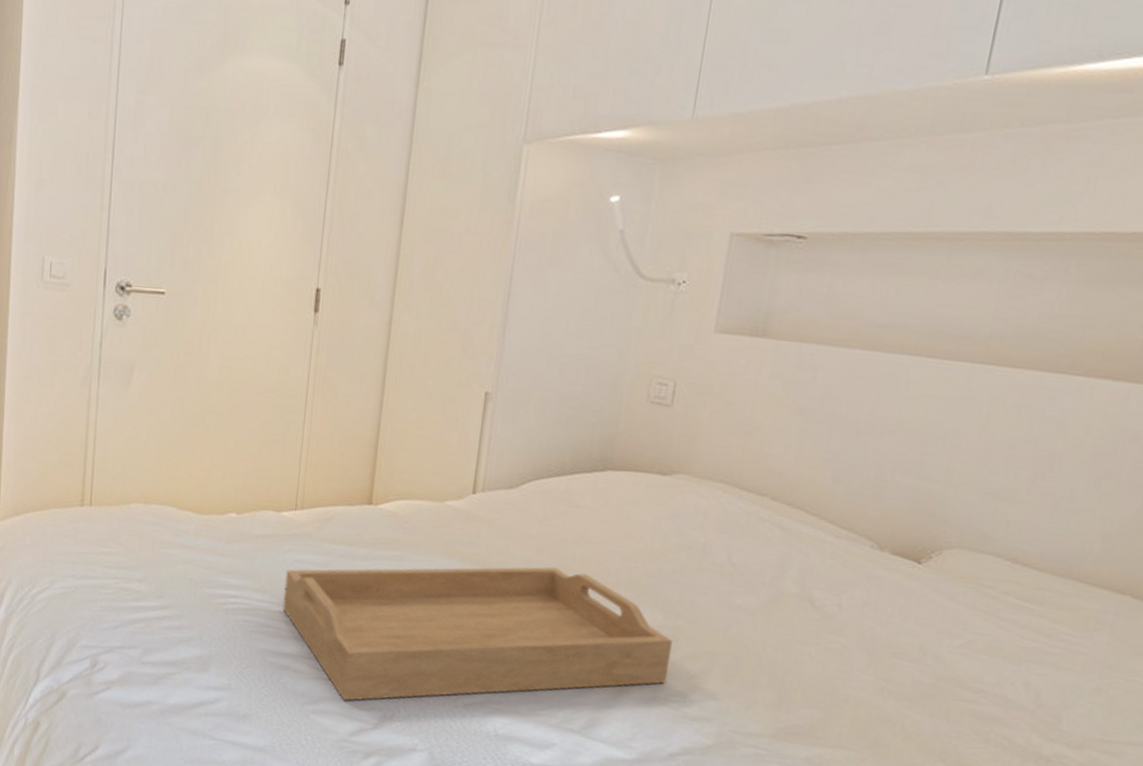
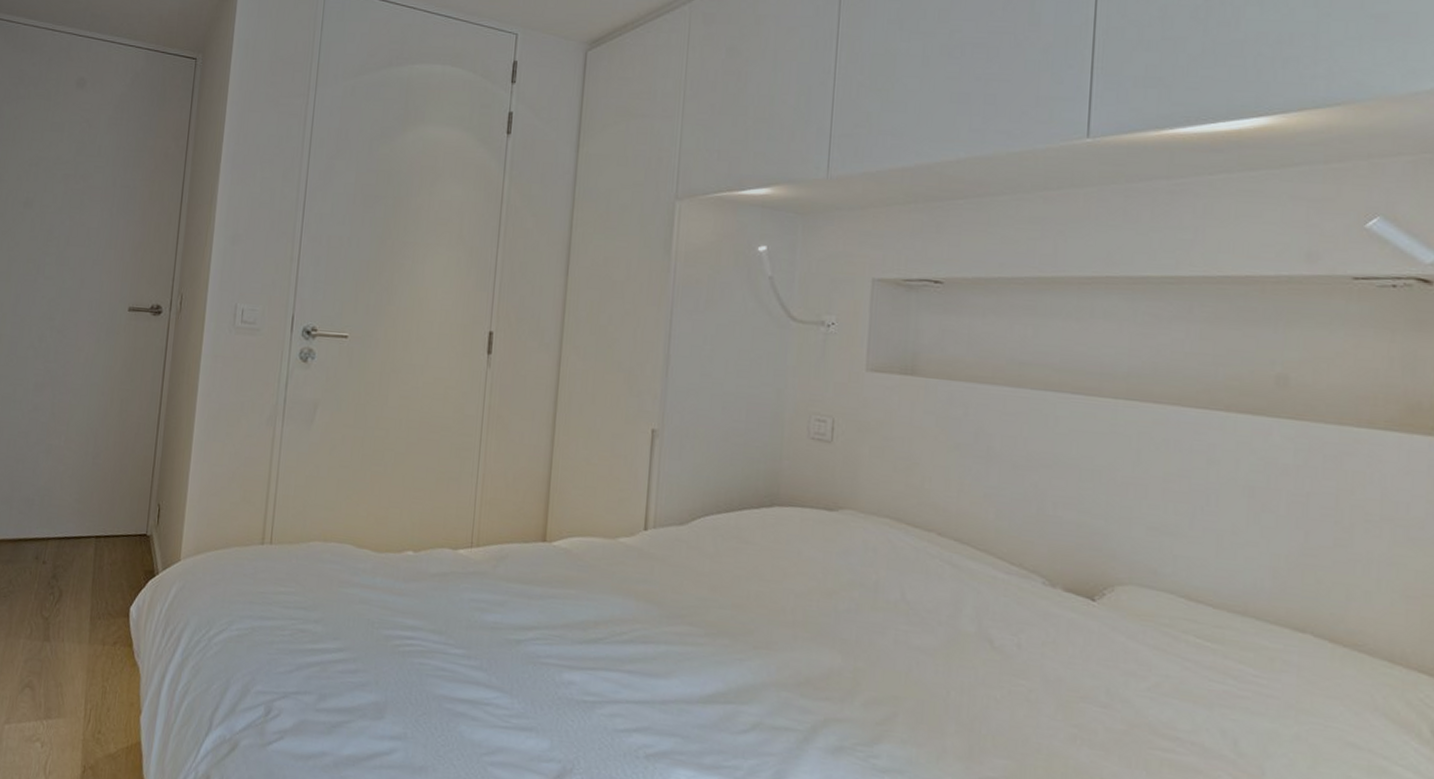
serving tray: present [282,567,672,701] -> none [459,605,854,752]

